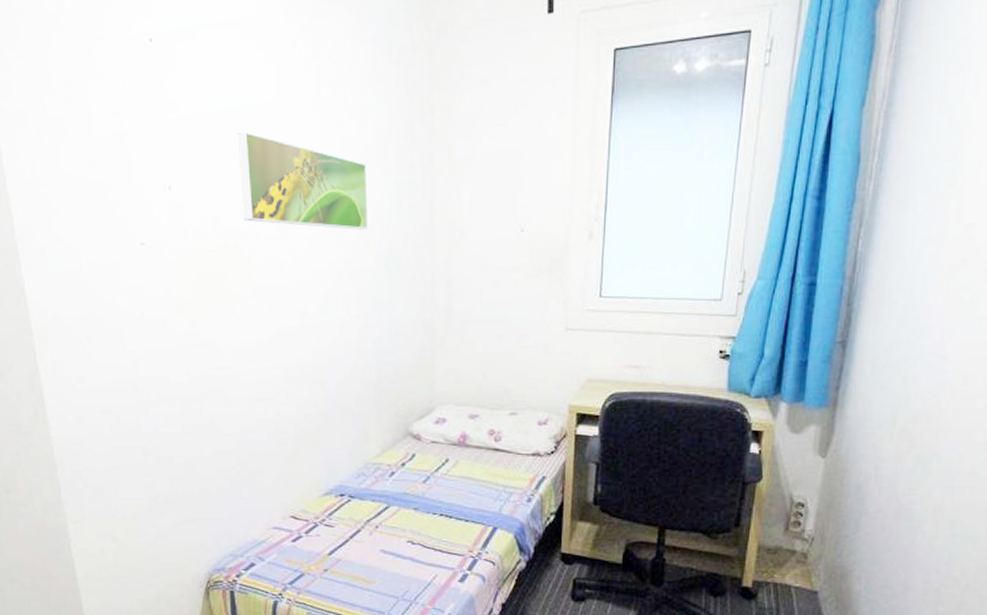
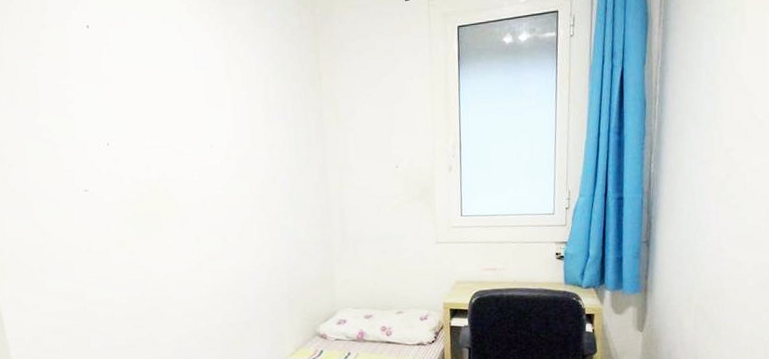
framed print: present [237,131,369,230] -> none [162,97,275,172]

